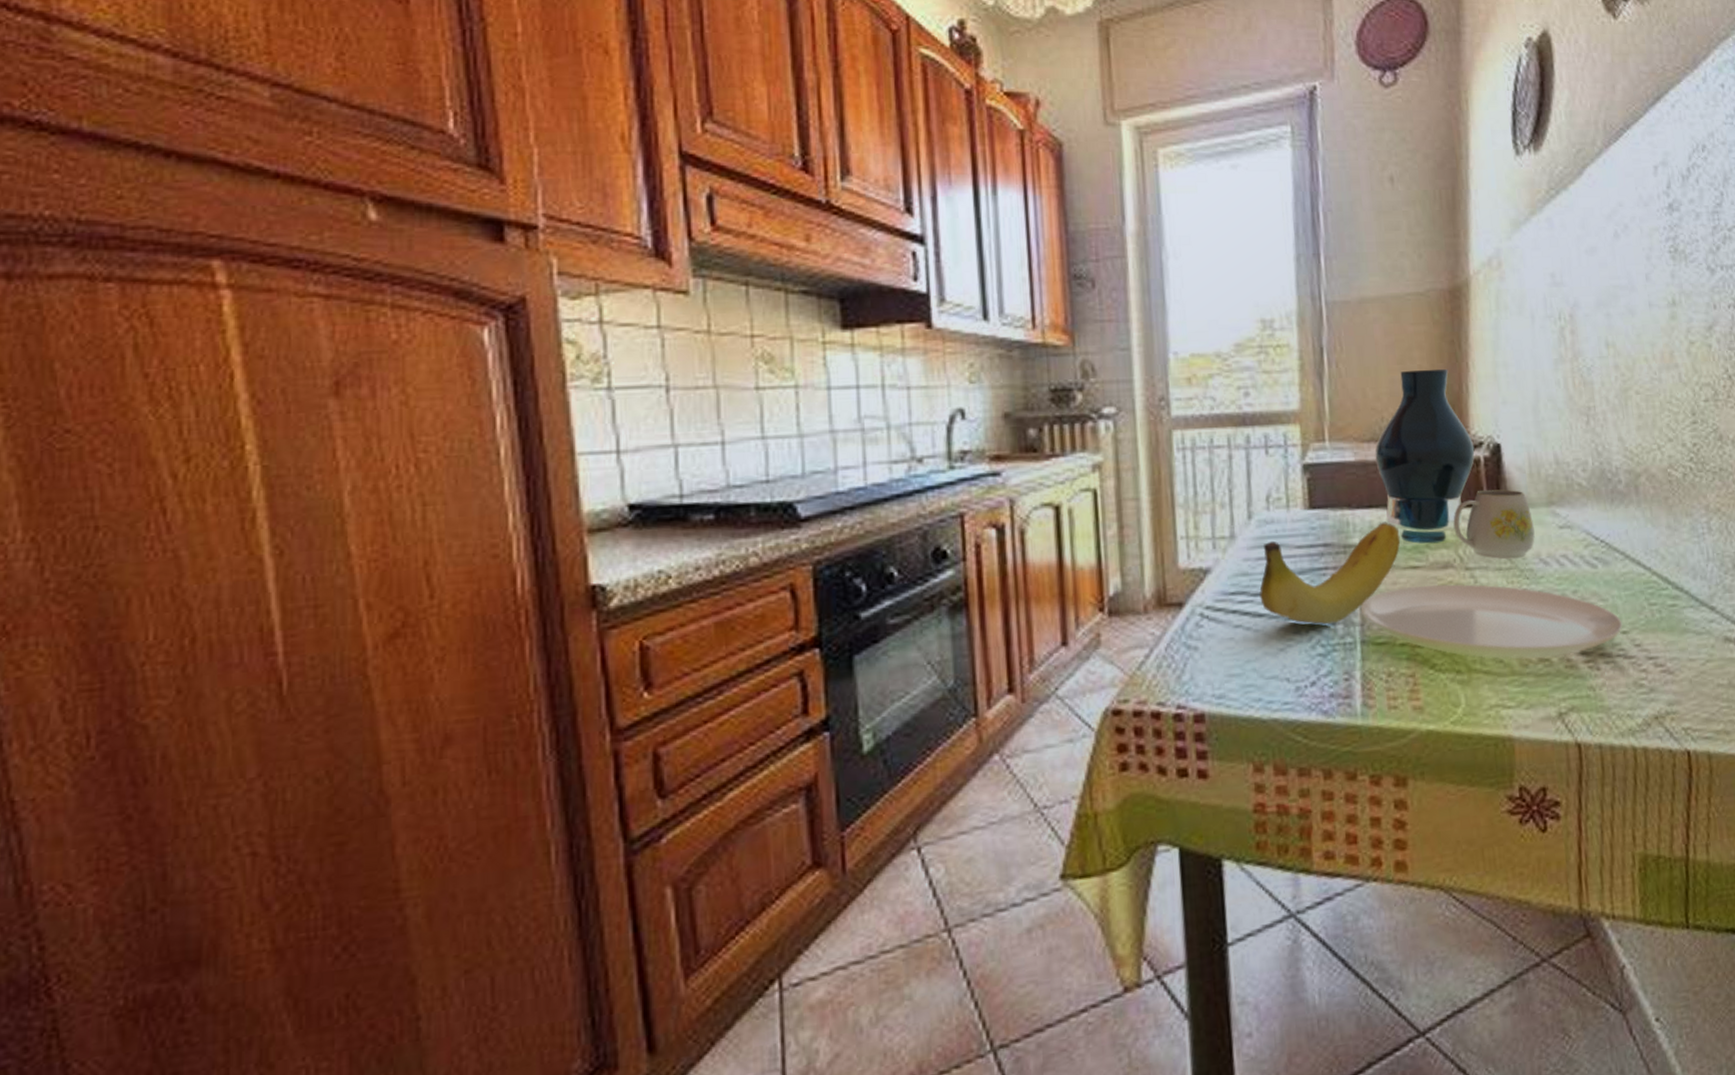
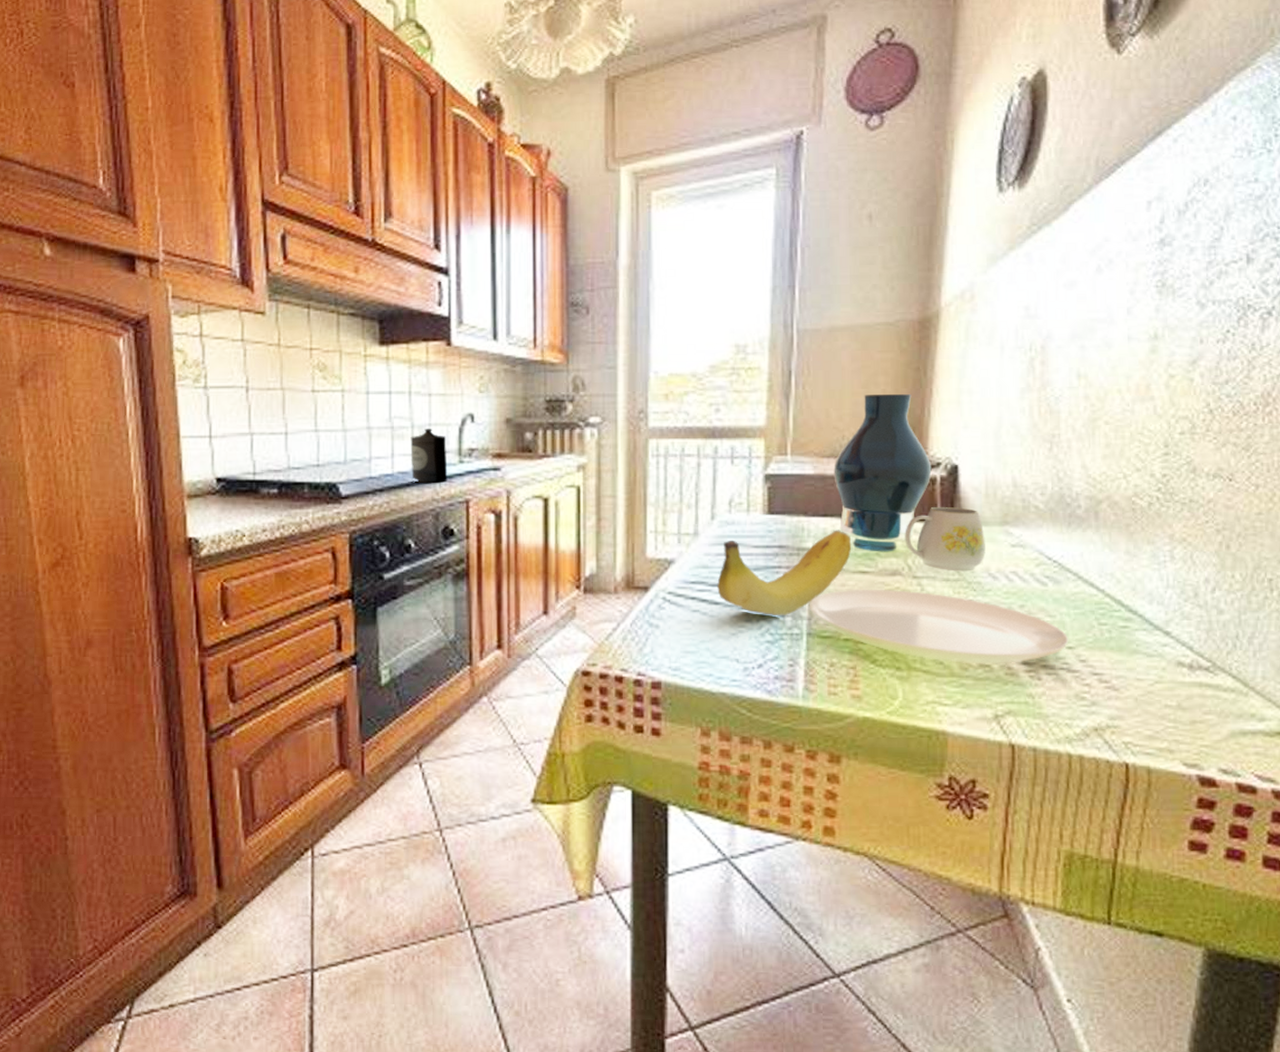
canister: none [886,428,936,496] -> present [410,428,448,483]

